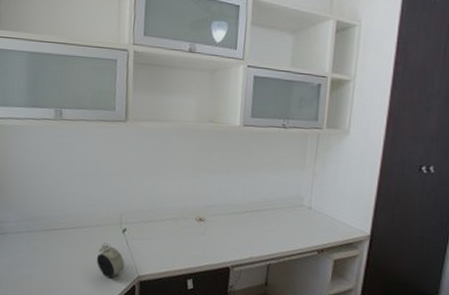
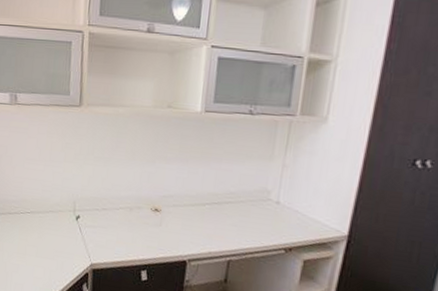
alarm clock: present [96,243,125,279] -> none [50,229,78,265]

